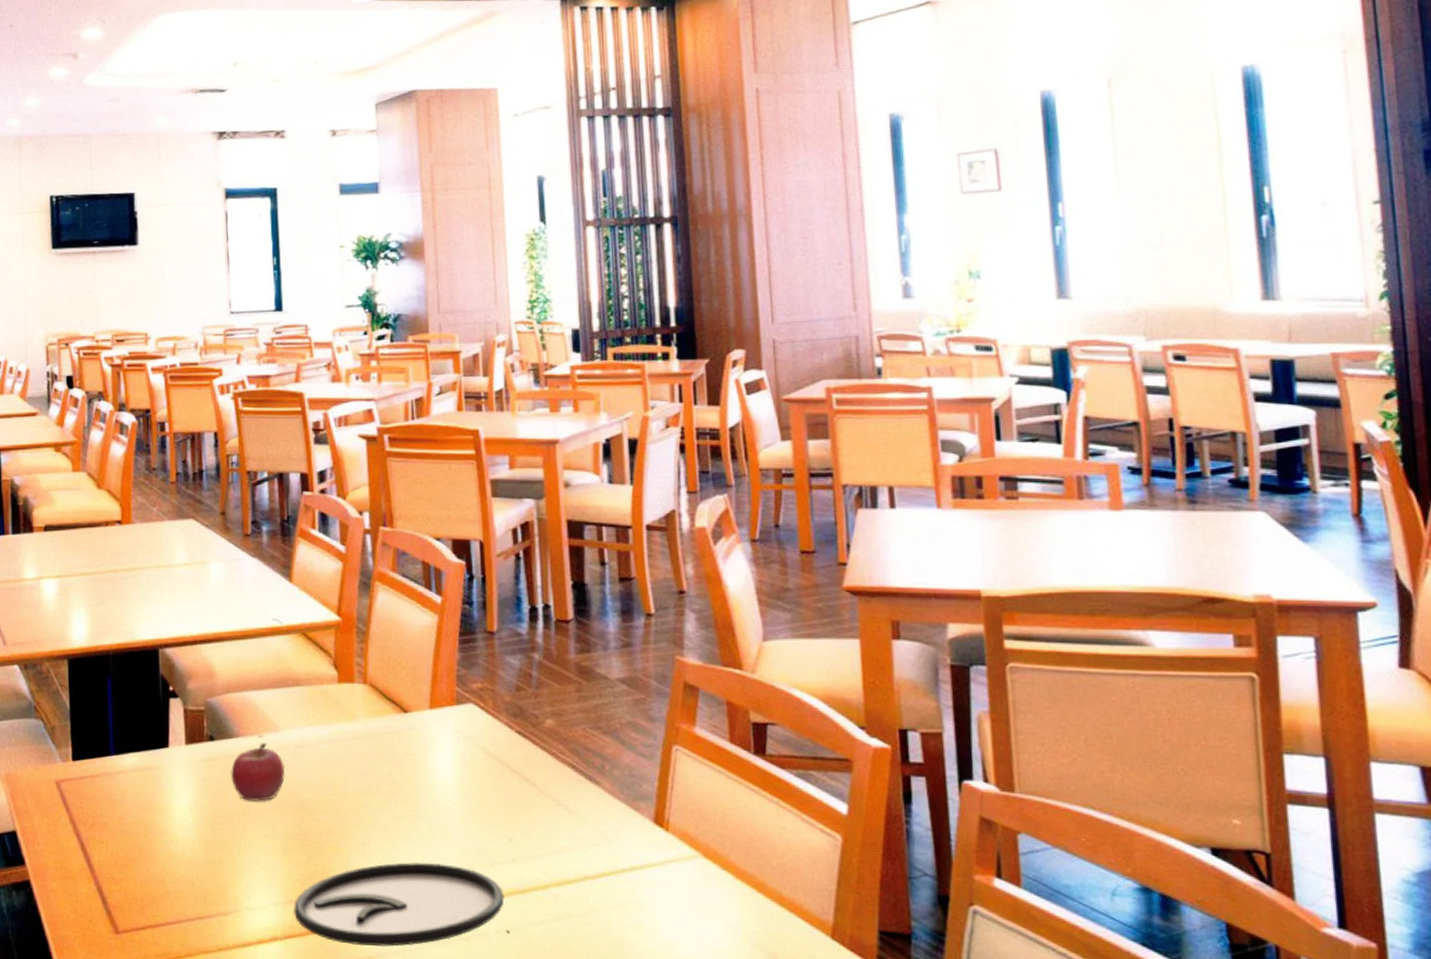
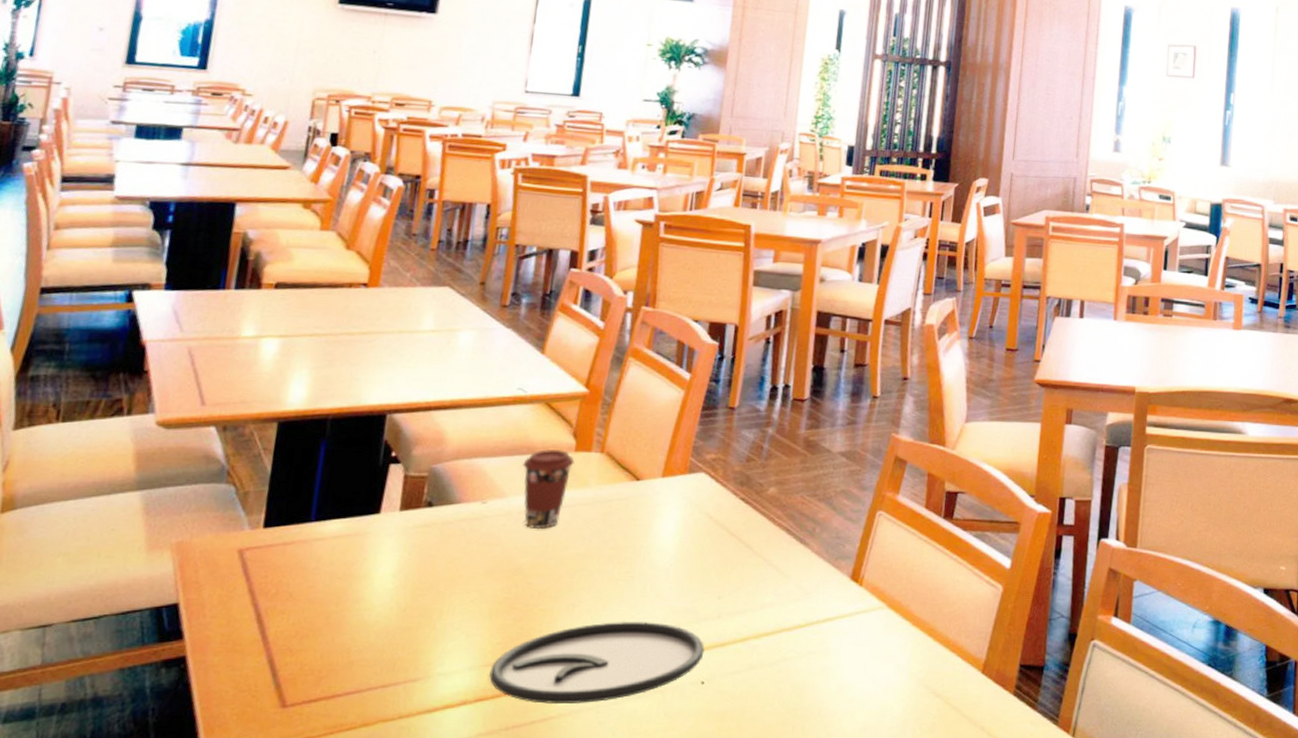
fruit: present [230,742,286,802] -> none [444,508,506,567]
coffee cup: none [289,680,340,765] -> present [521,449,575,530]

